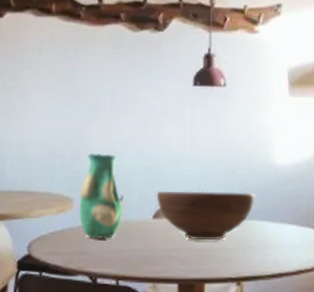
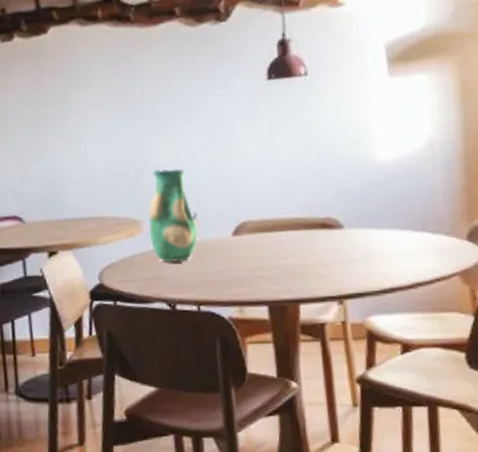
fruit bowl: present [157,191,256,241] -> none [235,197,355,257]

